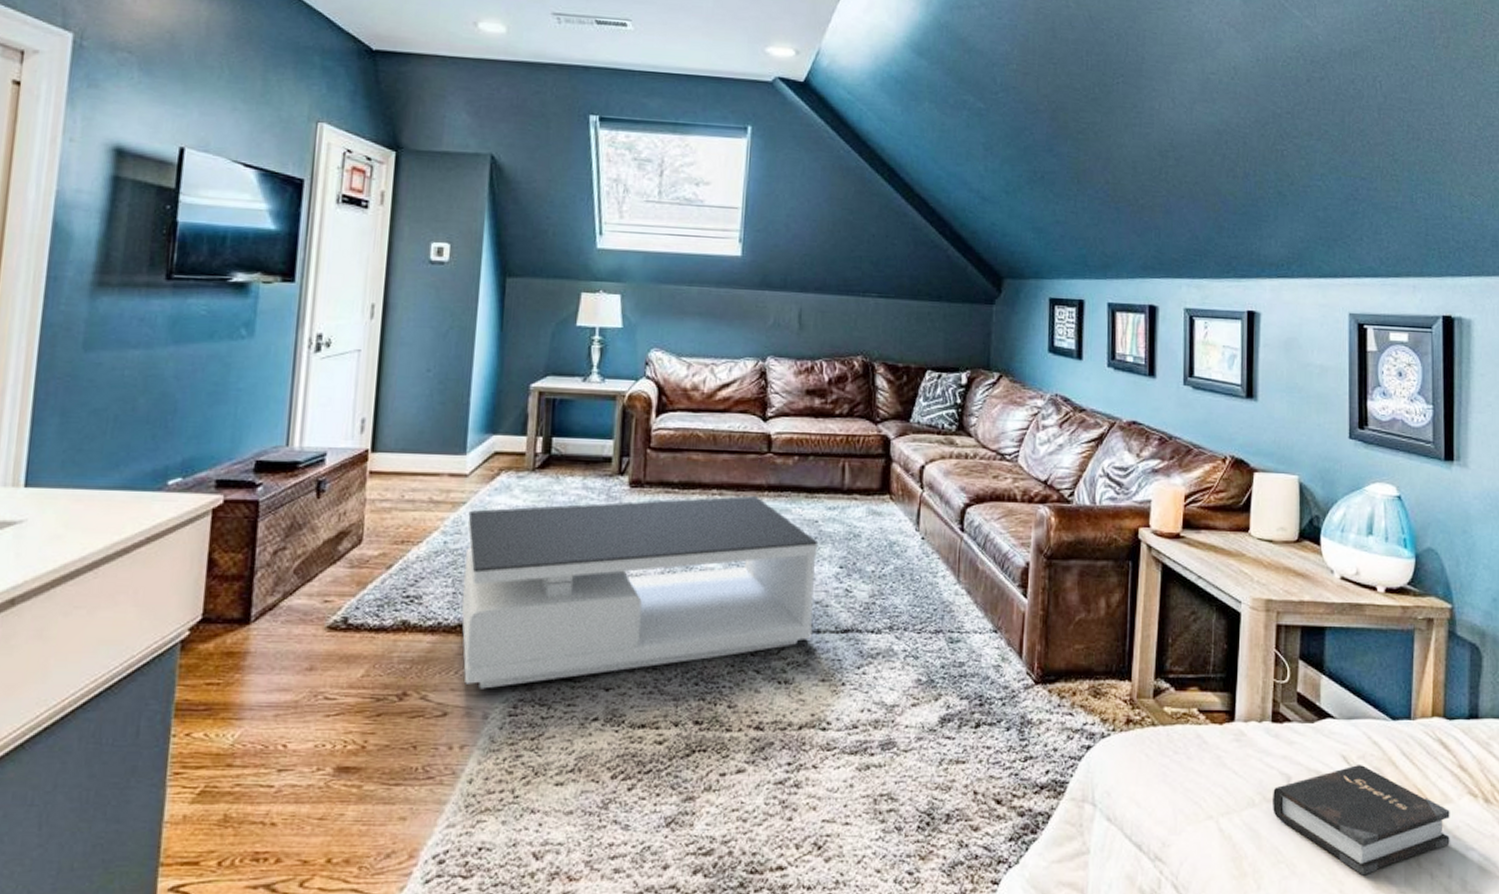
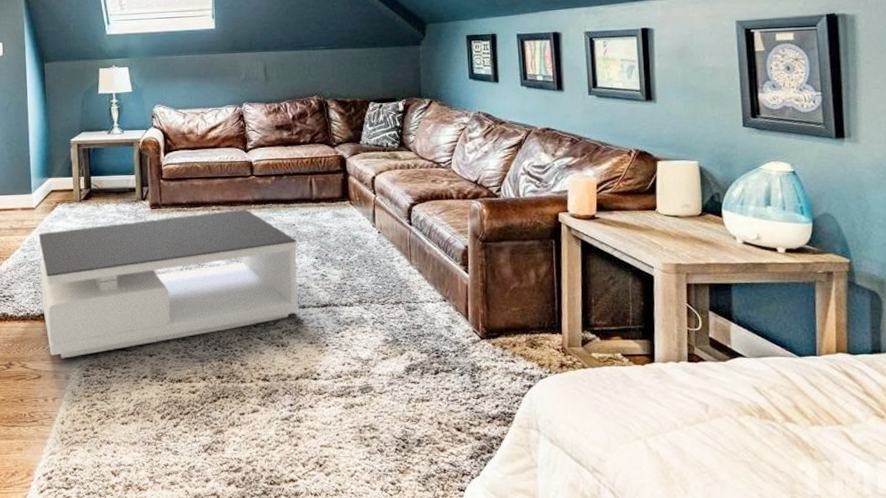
hardback book: present [1273,765,1450,876] -> none [693,394,860,483]

